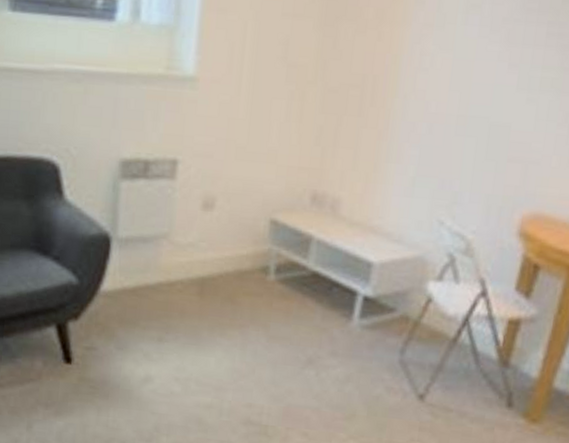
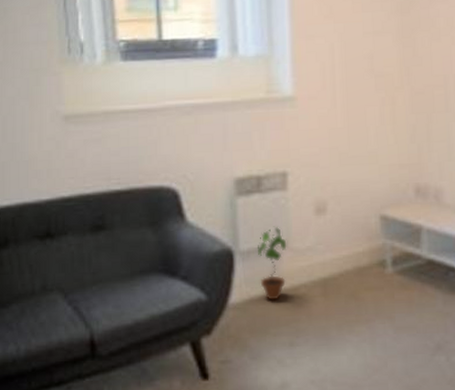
potted plant: none [135,216,168,293] -> present [257,226,287,300]

